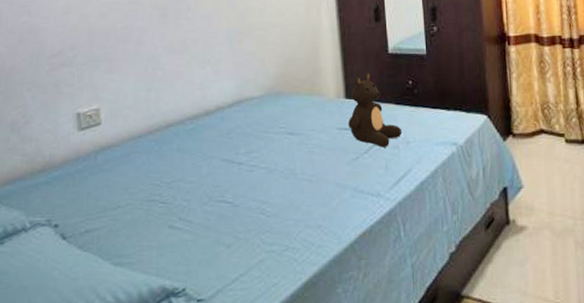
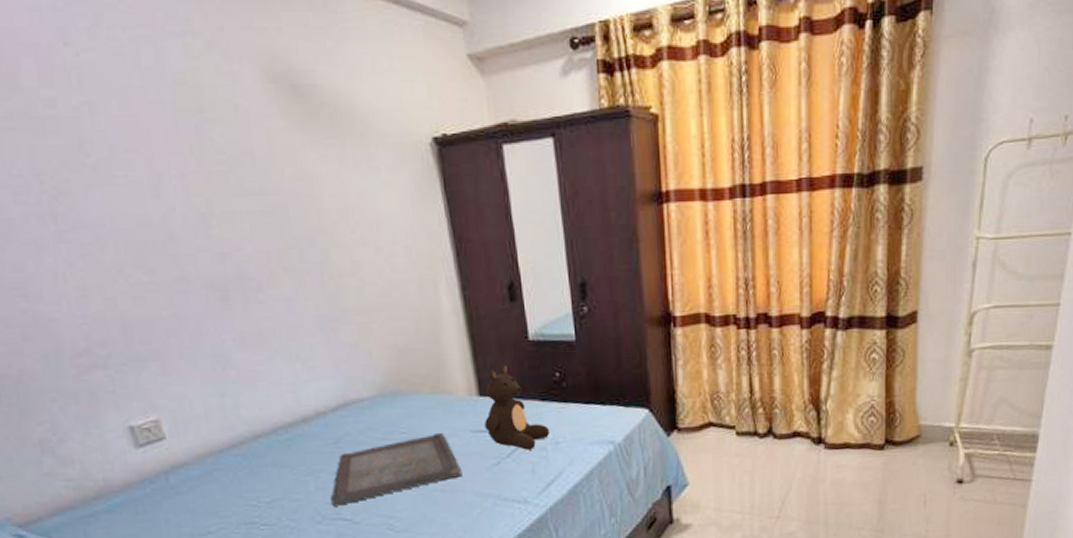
serving tray: none [218,129,327,190] -> present [330,433,462,506]

